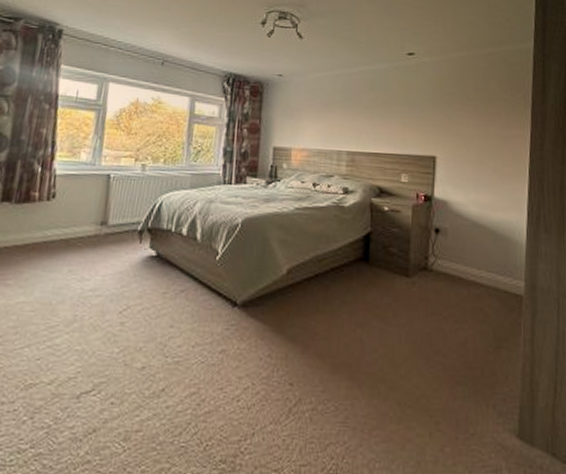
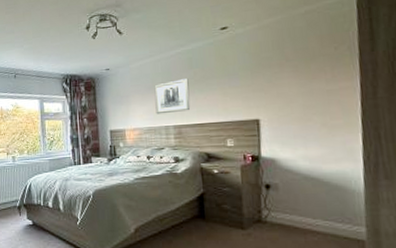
wall art: none [329,100,369,137] -> present [154,79,191,115]

